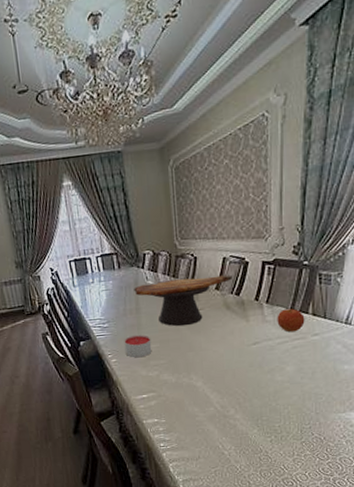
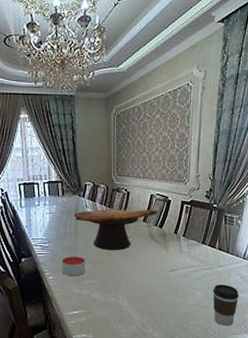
fruit: present [277,309,305,333] -> none [191,243,213,263]
coffee cup: none [307,355,342,404] -> present [213,284,239,327]

